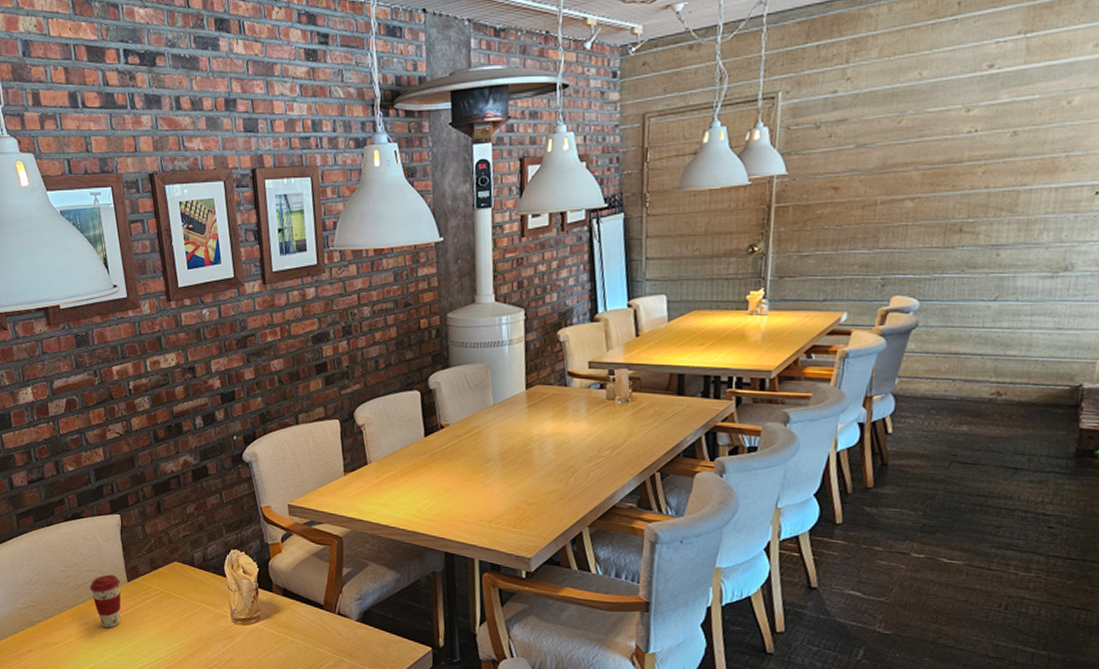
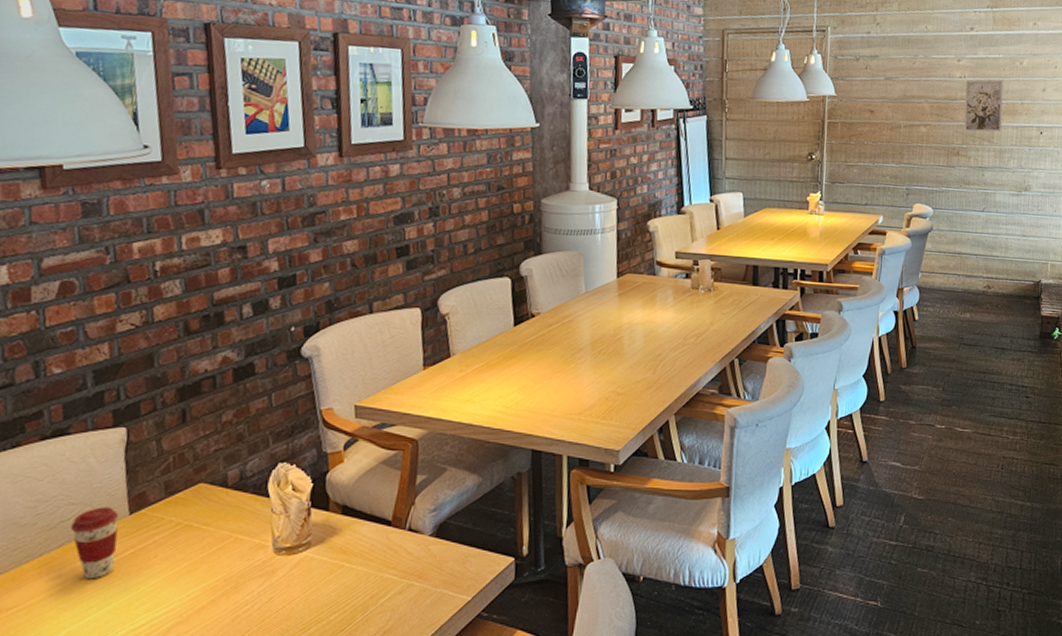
wall art: none [971,128,1039,202] -> present [964,79,1003,132]

